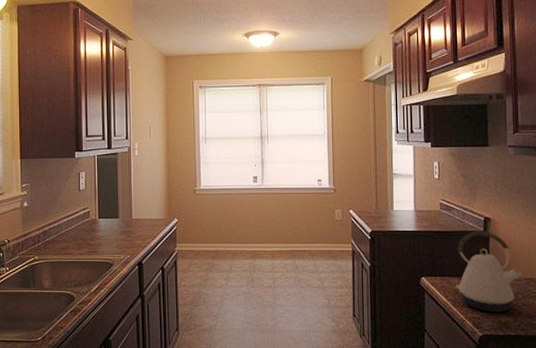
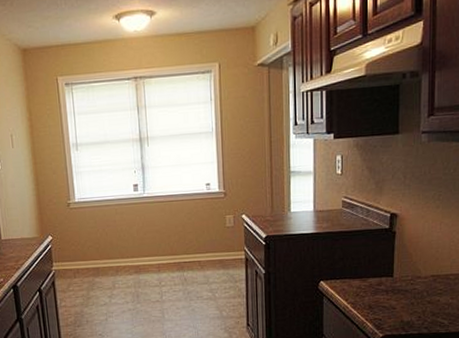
kettle: present [455,231,522,313] -> none [356,228,428,313]

